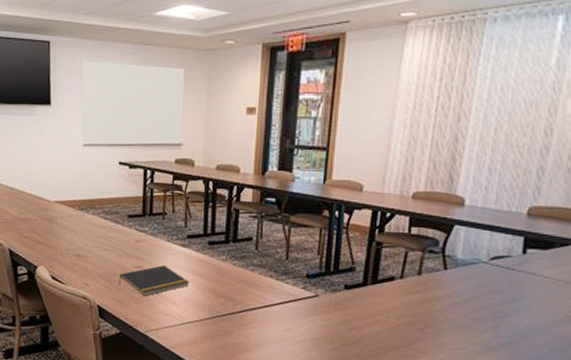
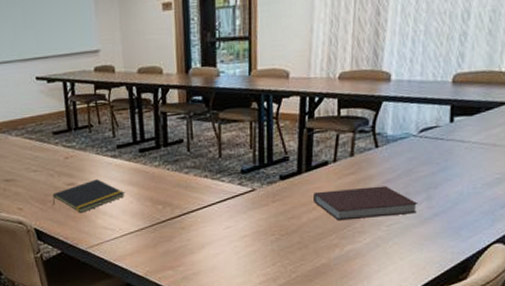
notebook: none [377,305,484,341] -> present [314,186,418,221]

